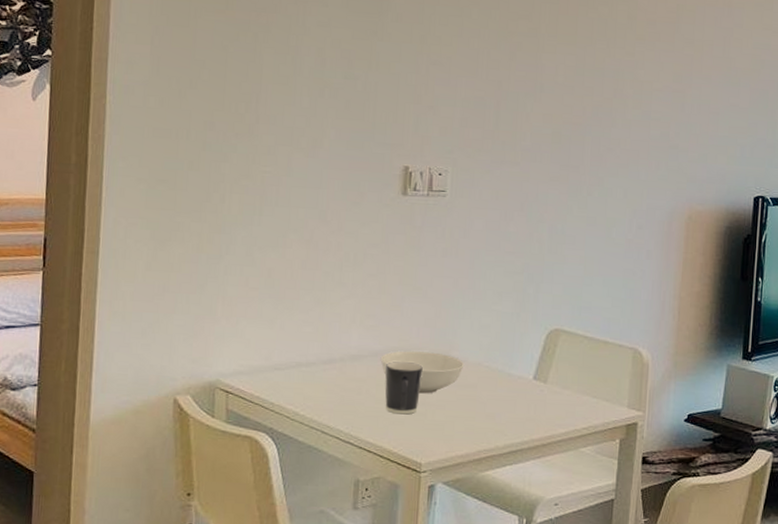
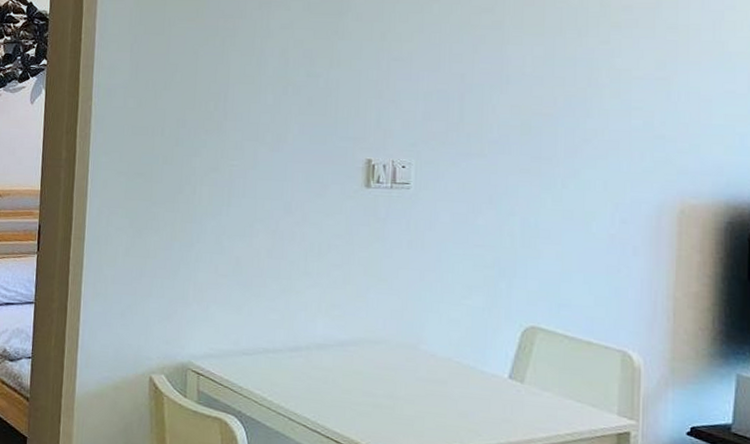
bowl: present [380,351,465,394] -> none [346,342,434,387]
mug: present [385,361,423,415] -> none [351,352,390,407]

